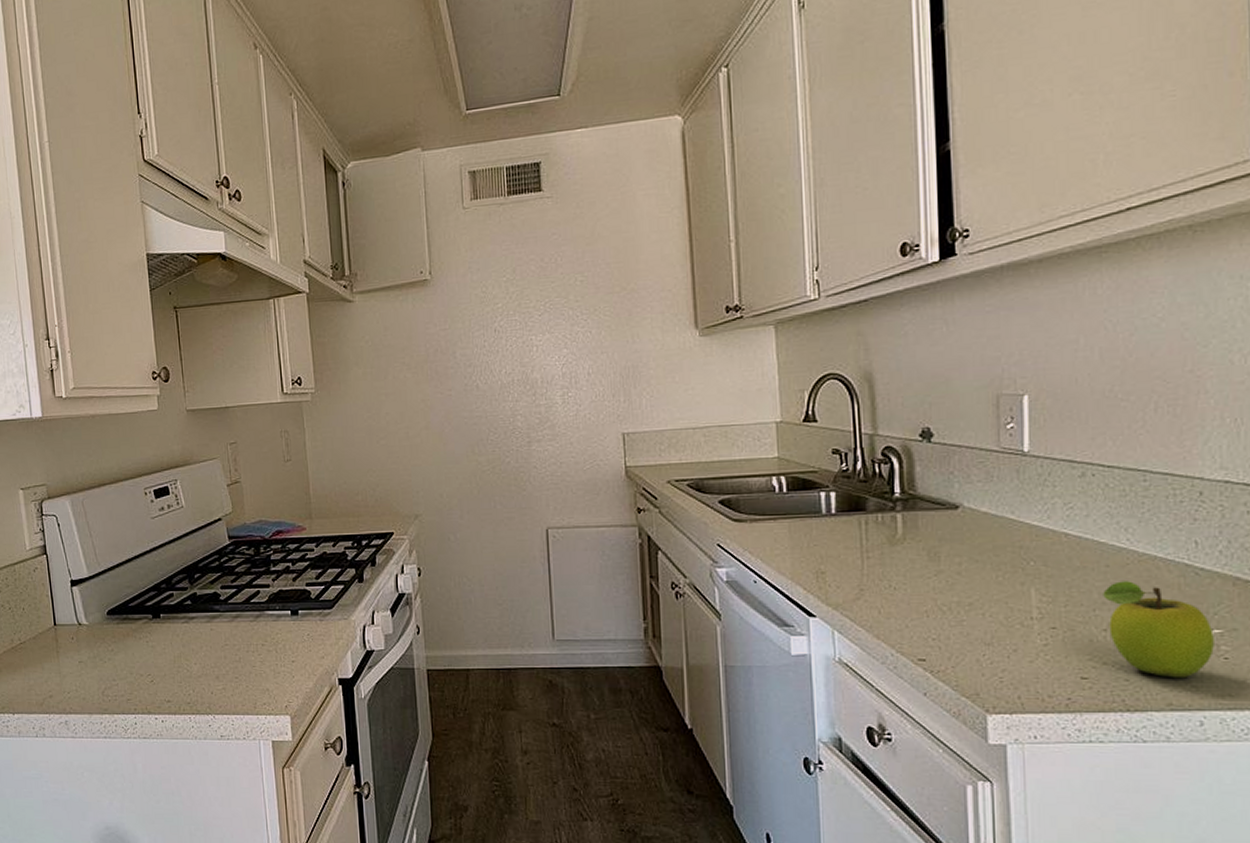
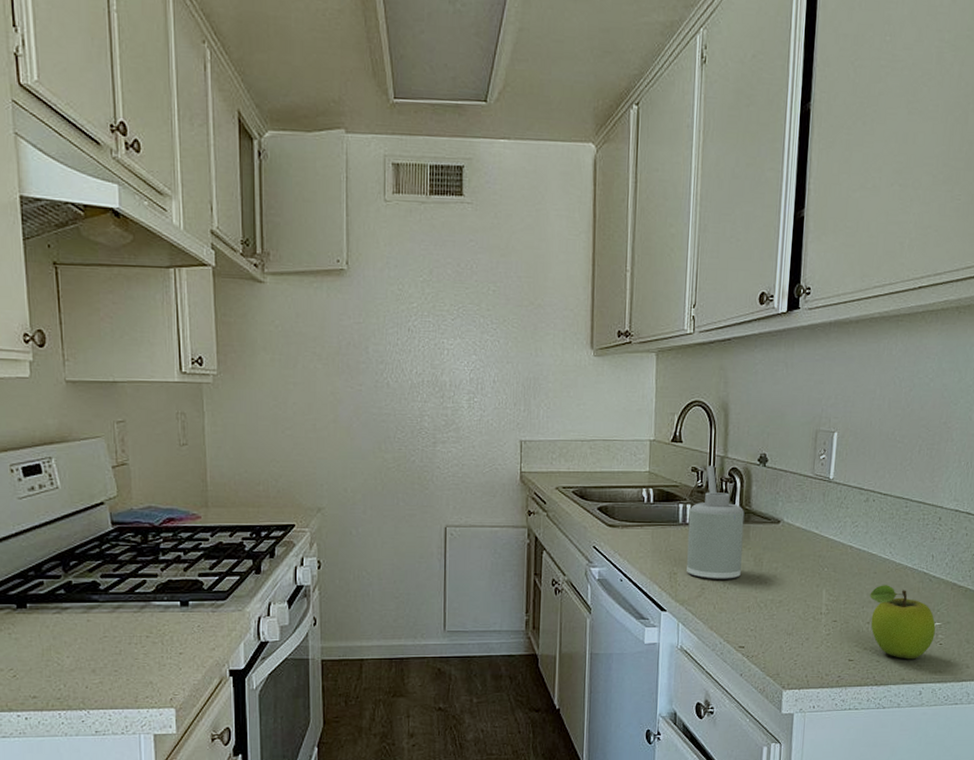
soap dispenser: none [834,446,911,580] -> present [687,466,745,581]

